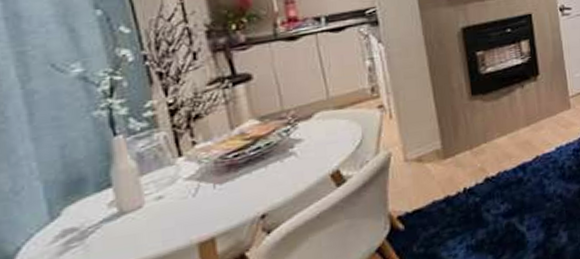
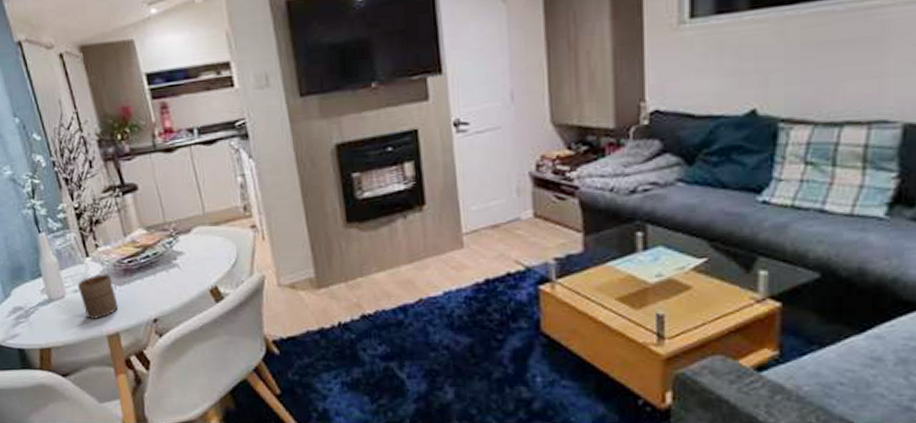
cup: none [162,172,217,228] -> present [77,274,119,319]

